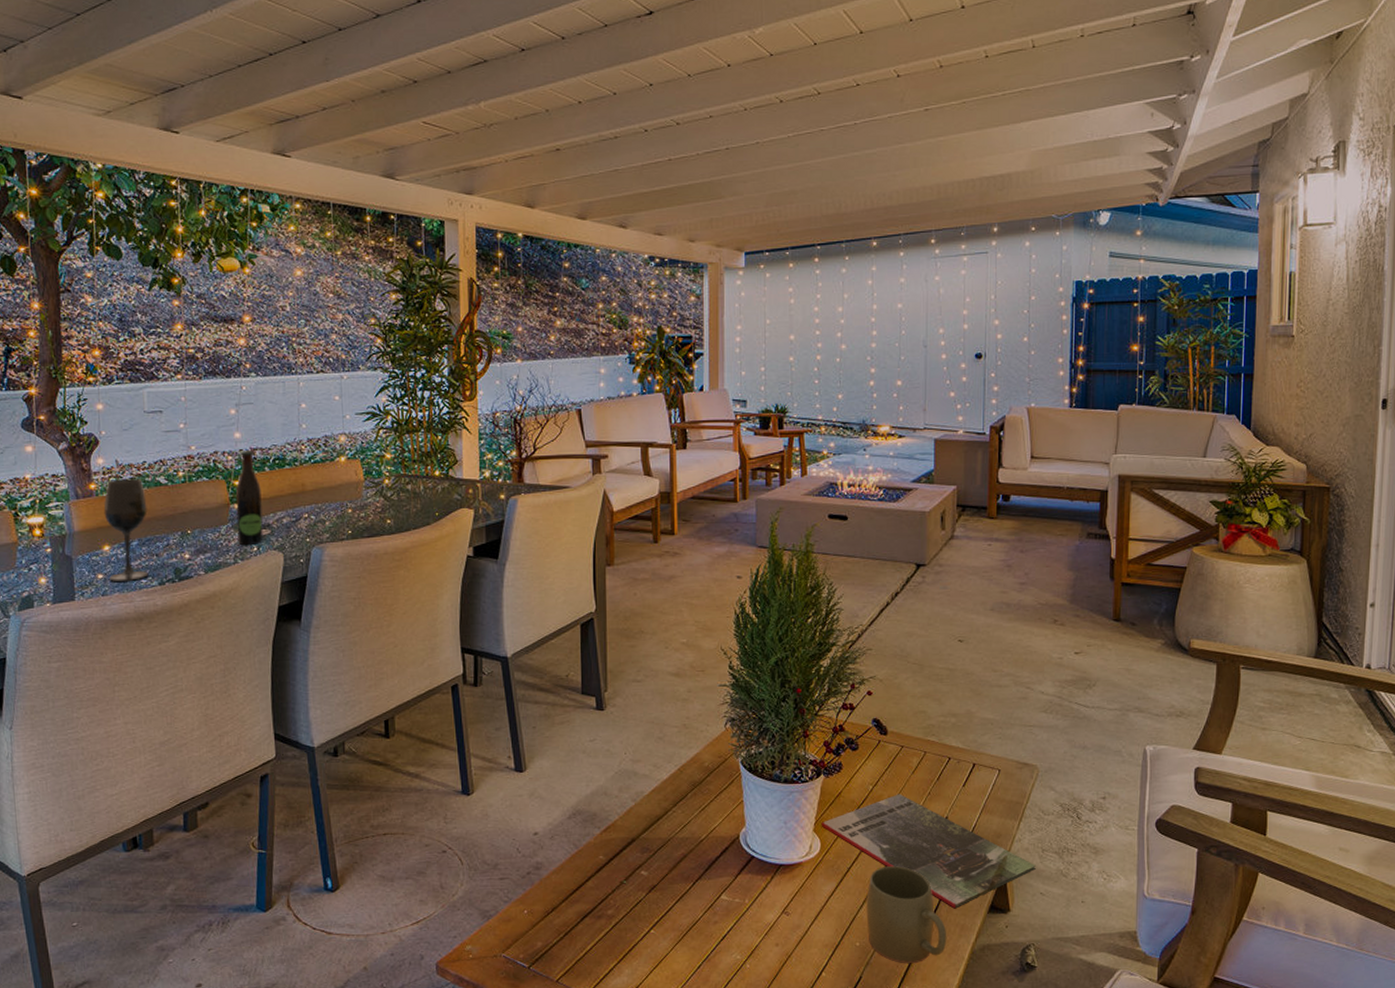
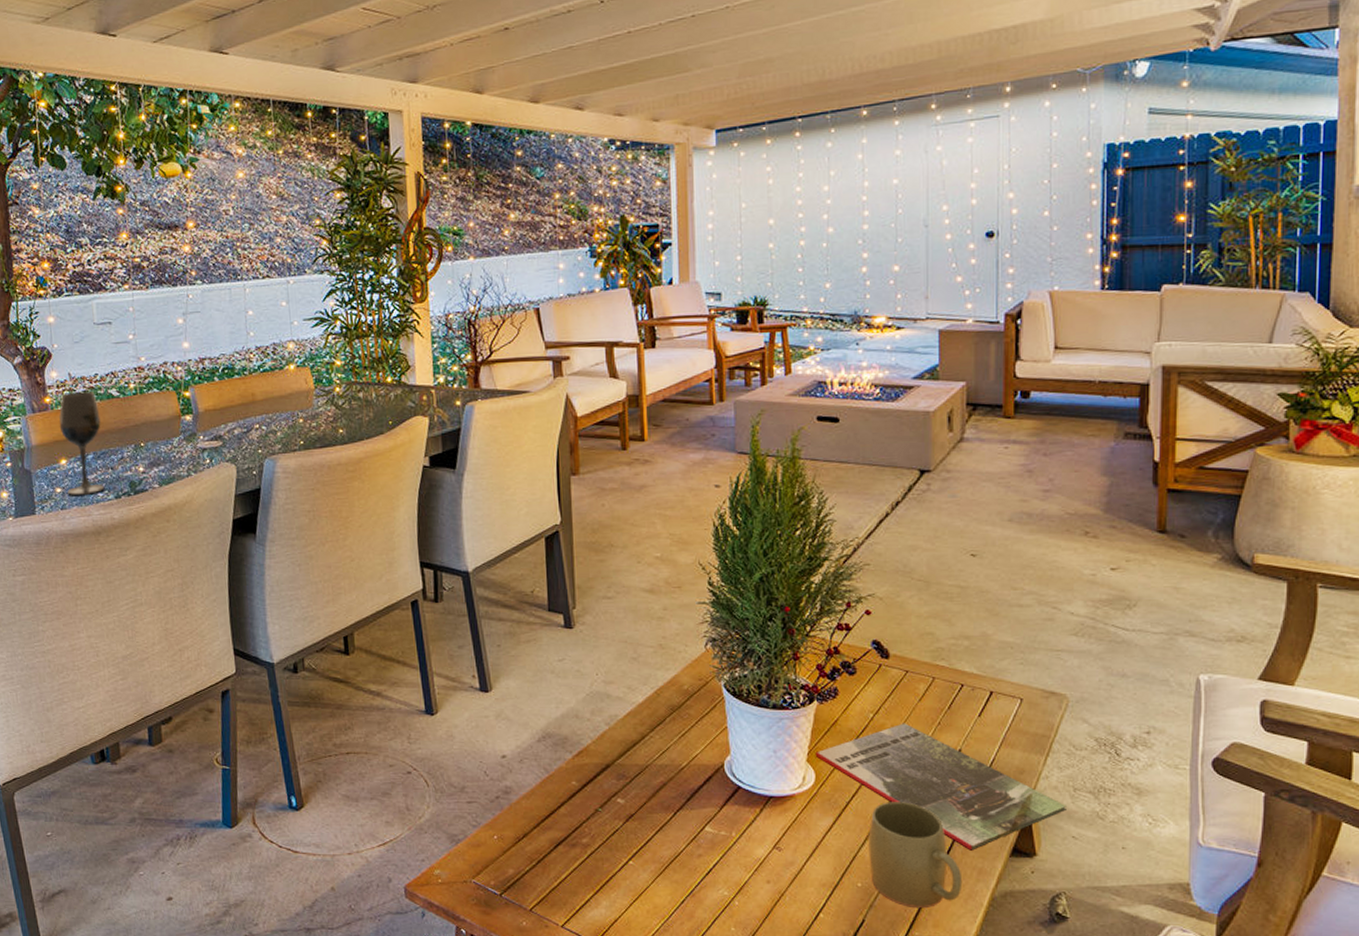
bottle: present [235,450,264,545] -> none [186,360,216,457]

